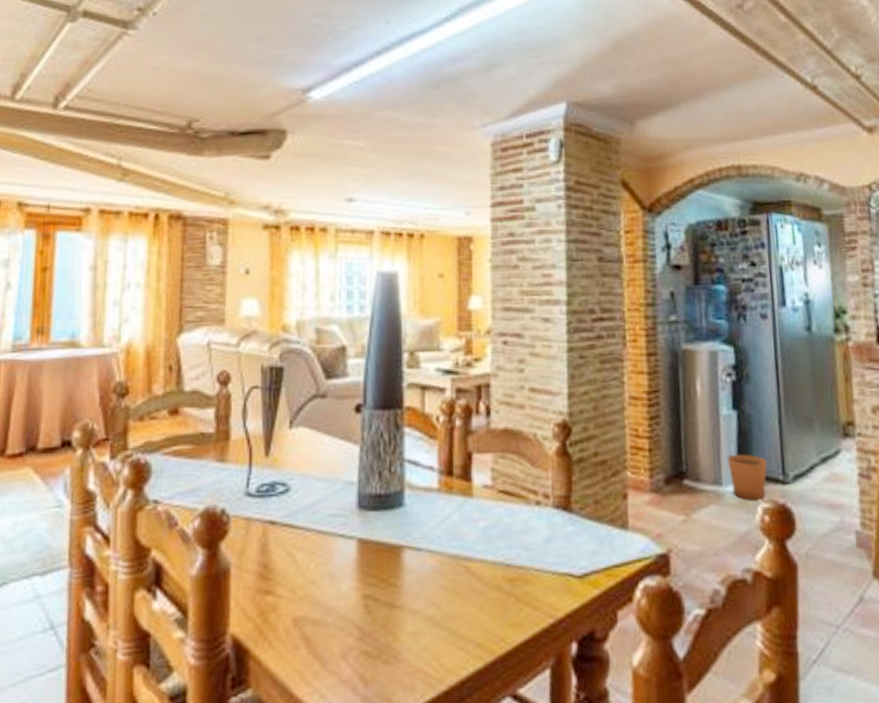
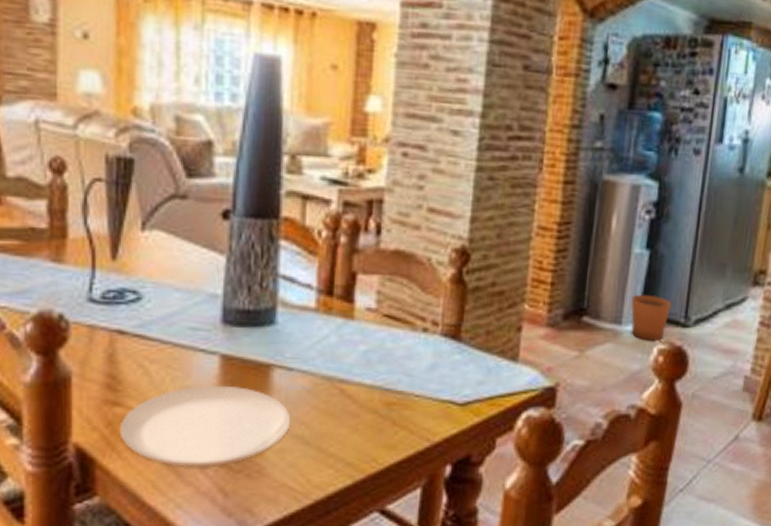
plate: none [270,569,422,655] -> present [119,385,291,467]

